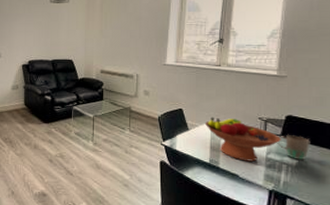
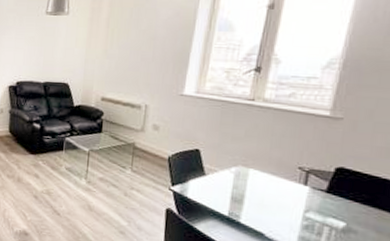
fruit bowl: present [204,117,281,162] -> none [226,161,326,220]
mug: present [277,134,310,160] -> none [320,190,366,223]

